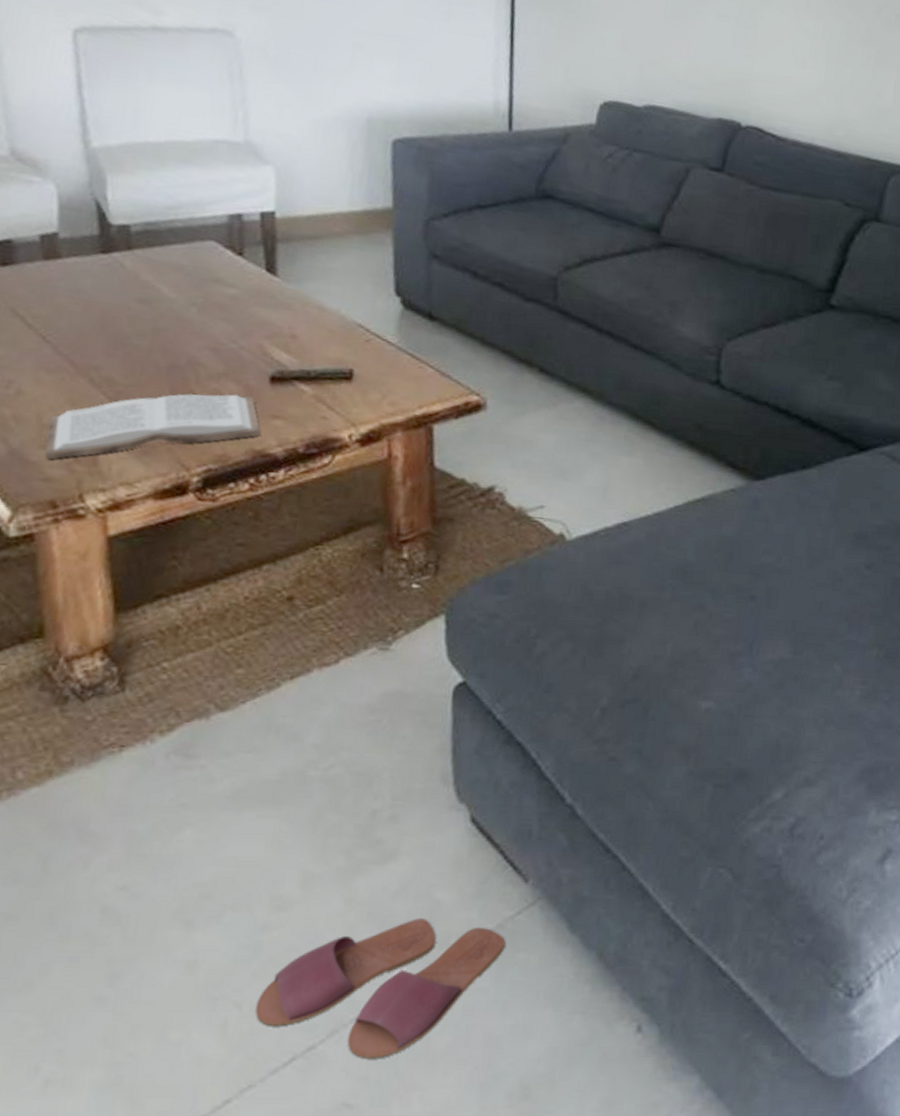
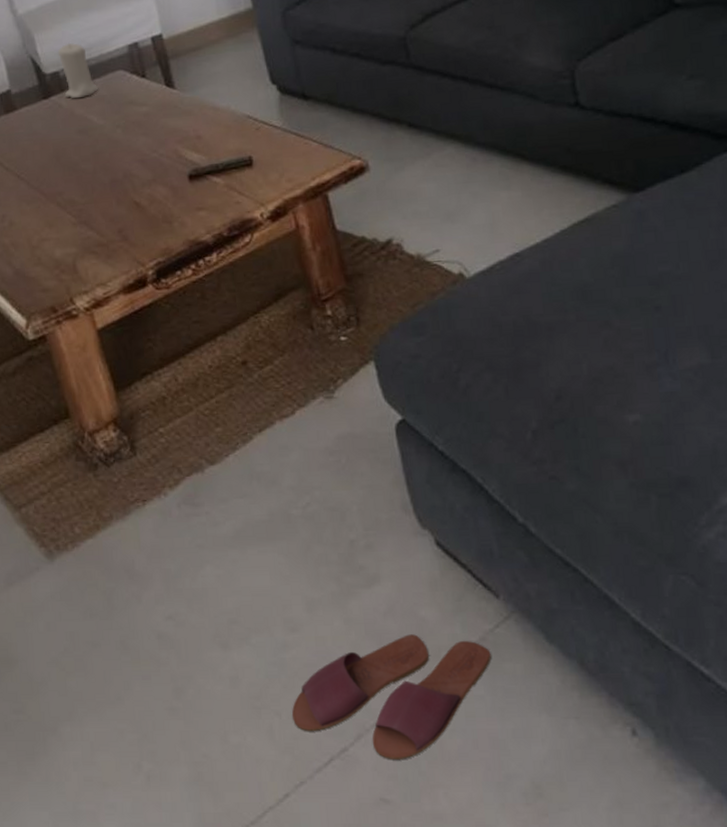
book: present [44,394,261,460] -> none [36,194,191,274]
candle: none [131,195,179,263] -> present [57,43,99,99]

